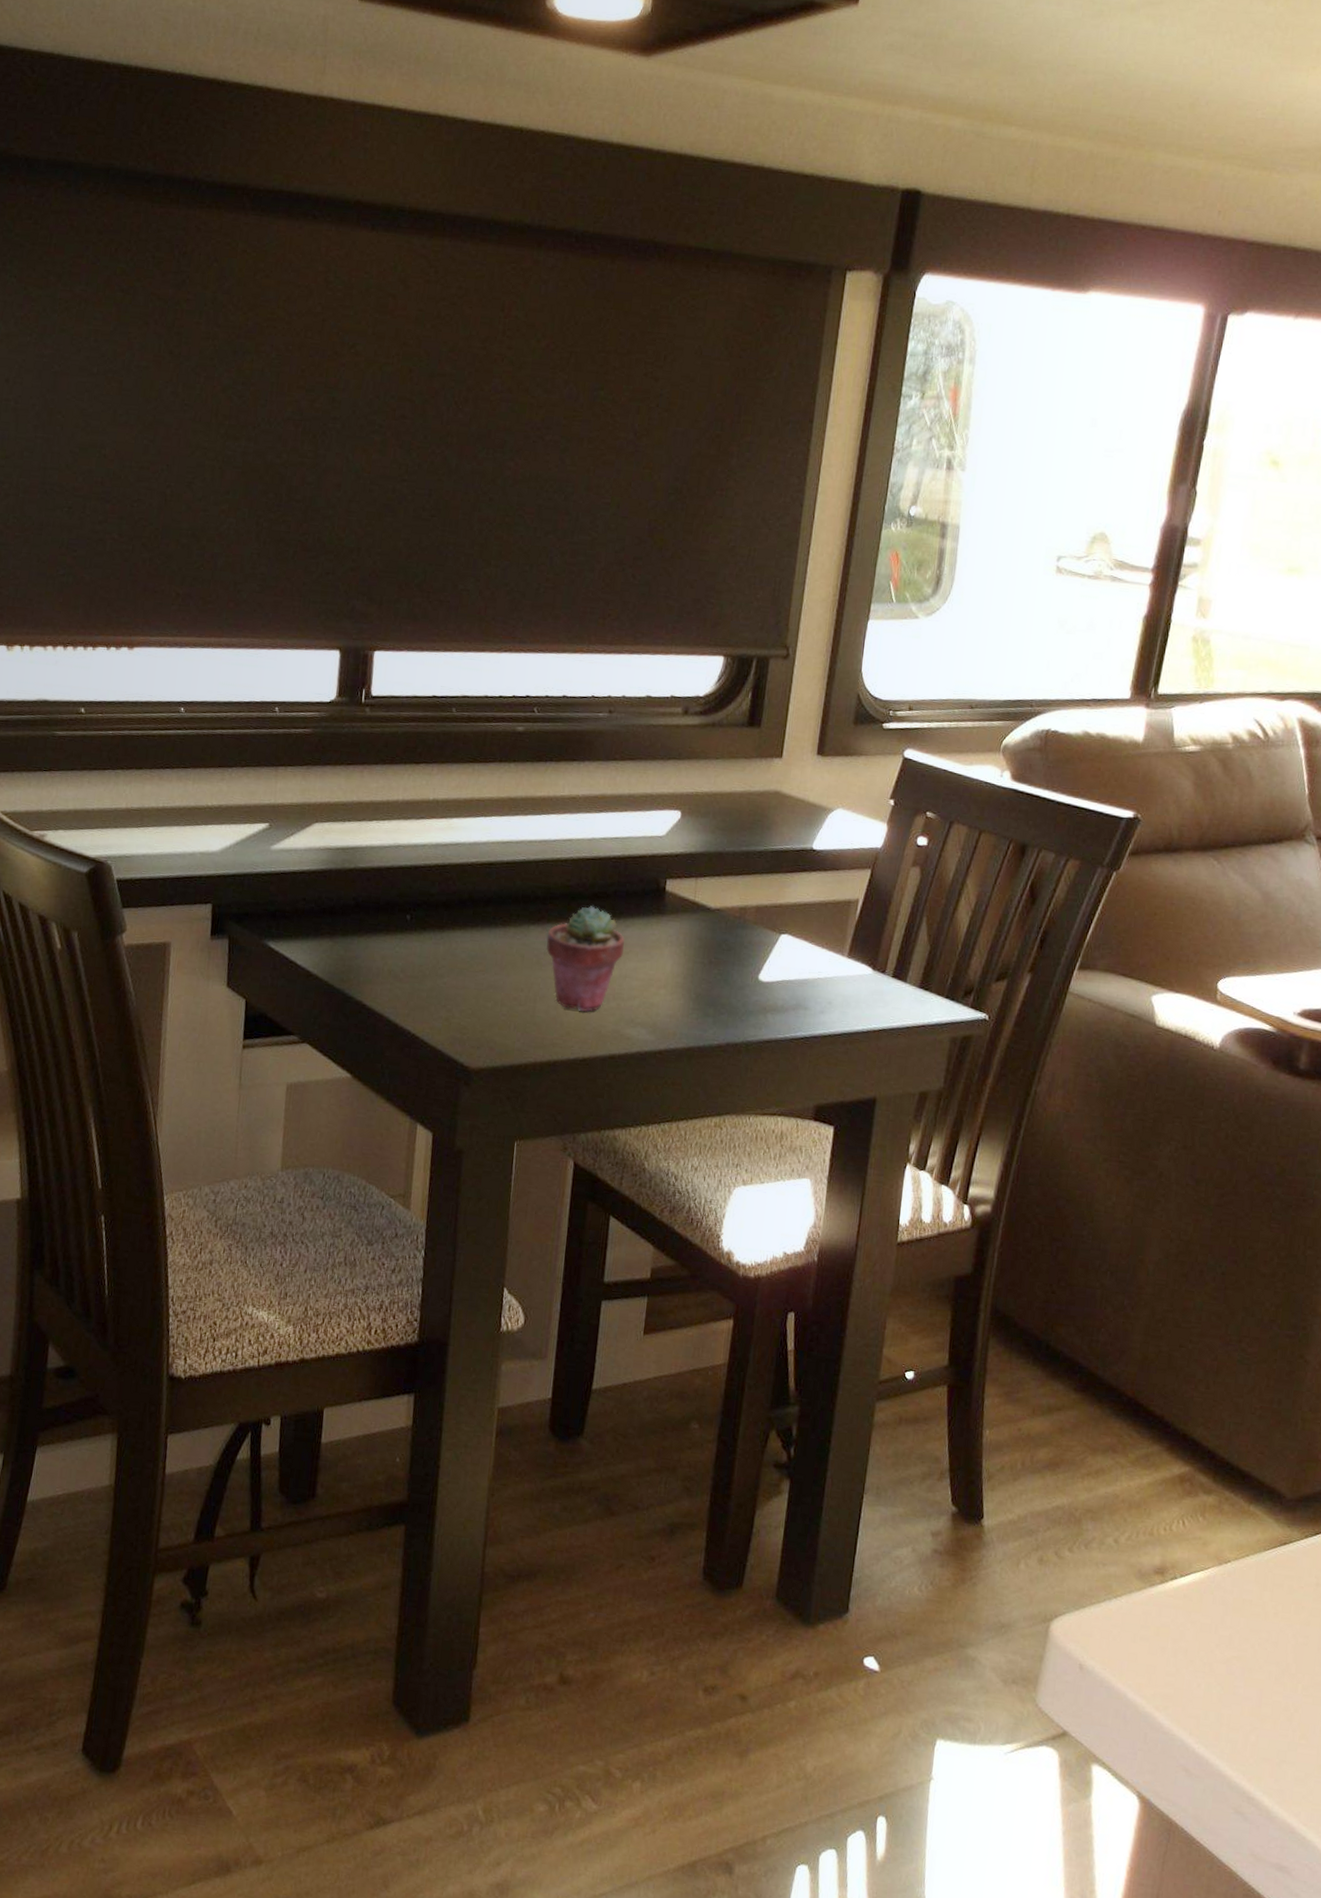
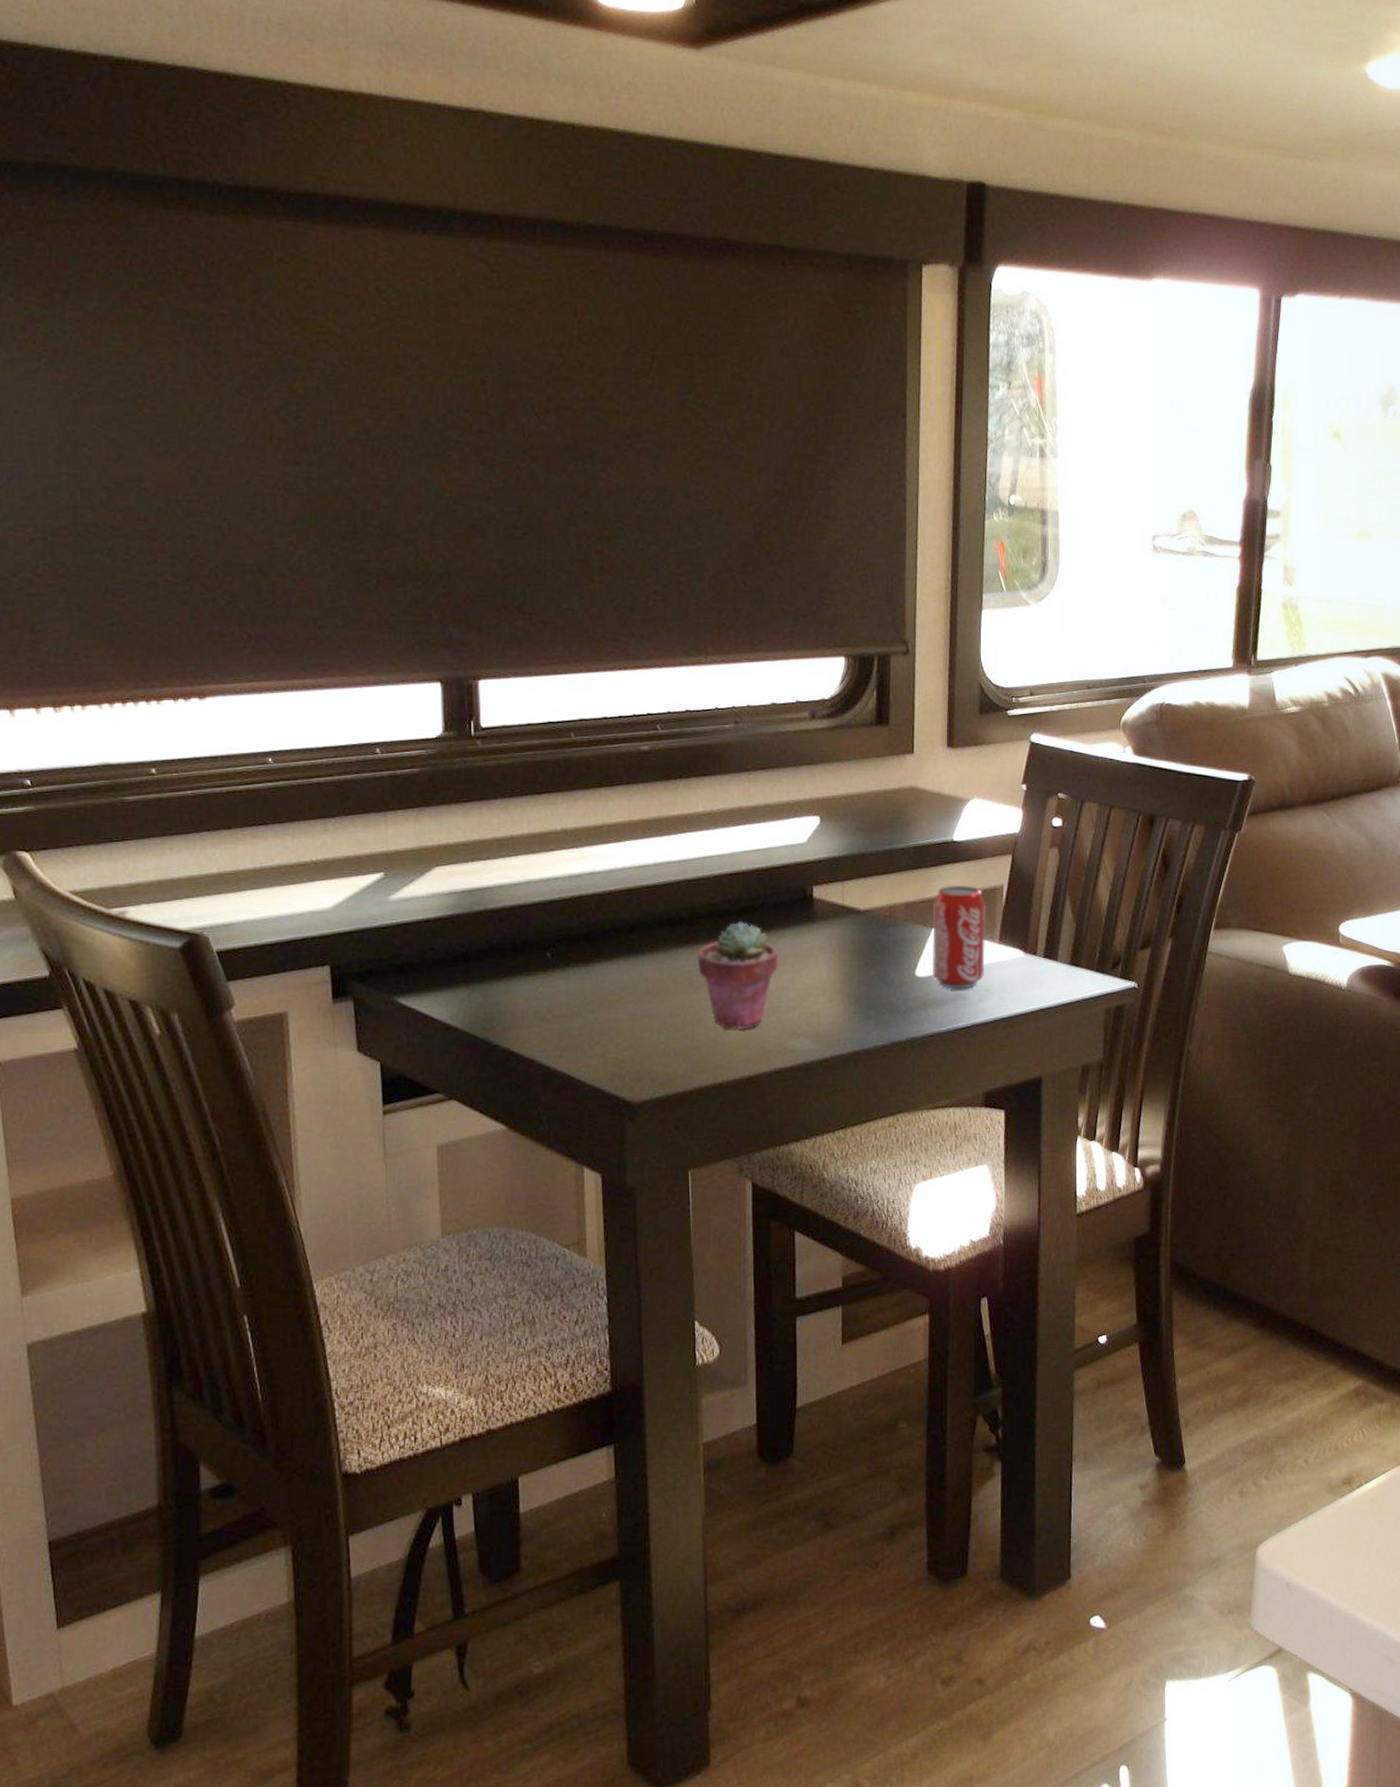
beverage can: none [776,893,839,999] -> present [932,885,986,989]

